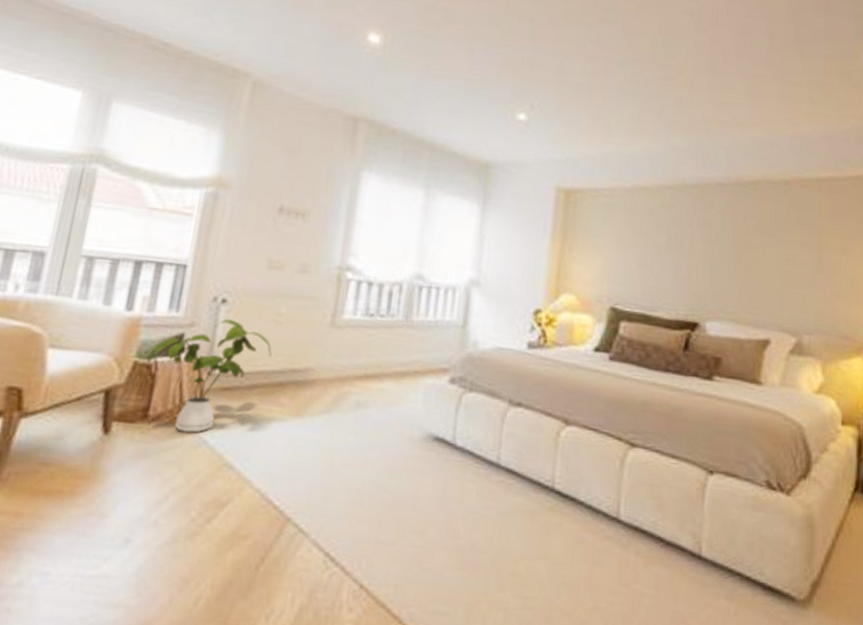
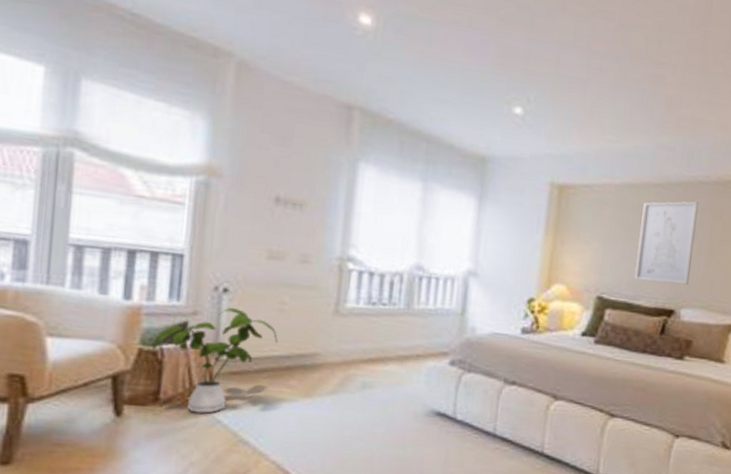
wall art: none [651,203,718,295] -> present [634,201,699,285]

